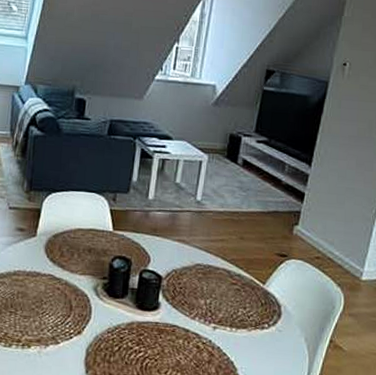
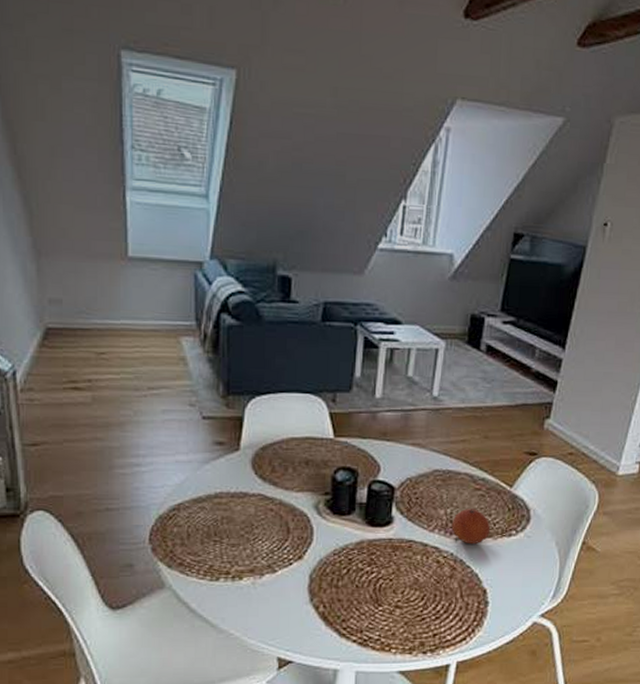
fruit: none [210,300,245,334] -> present [451,509,491,545]

